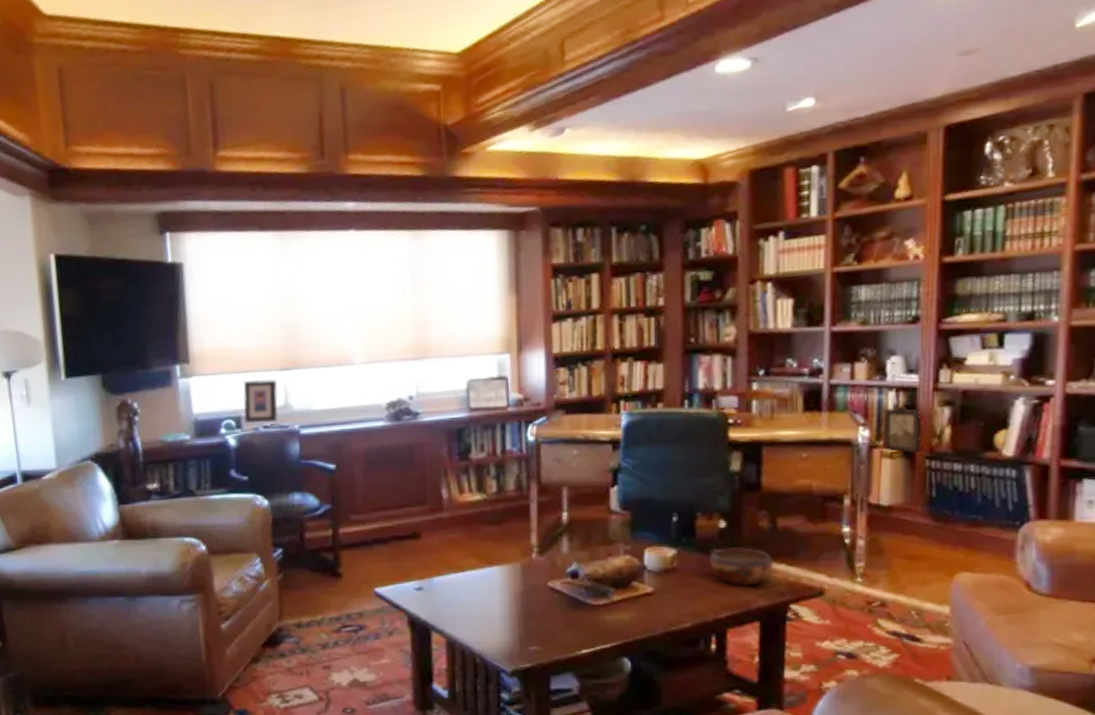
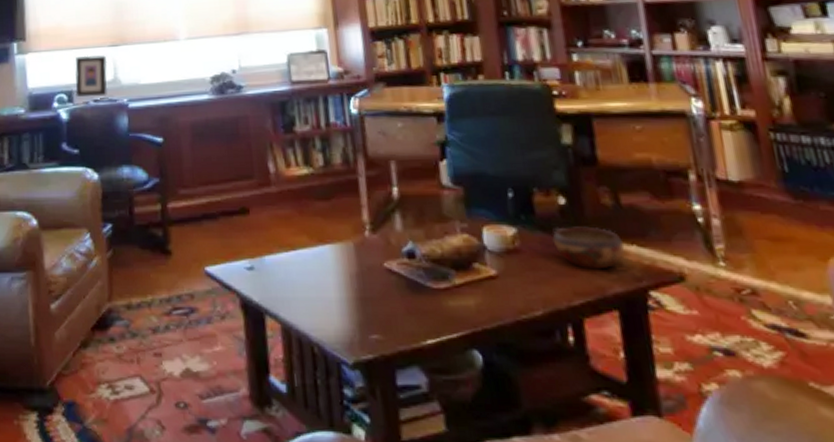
photo frame: present [883,405,924,453] -> none [715,75,765,125]

